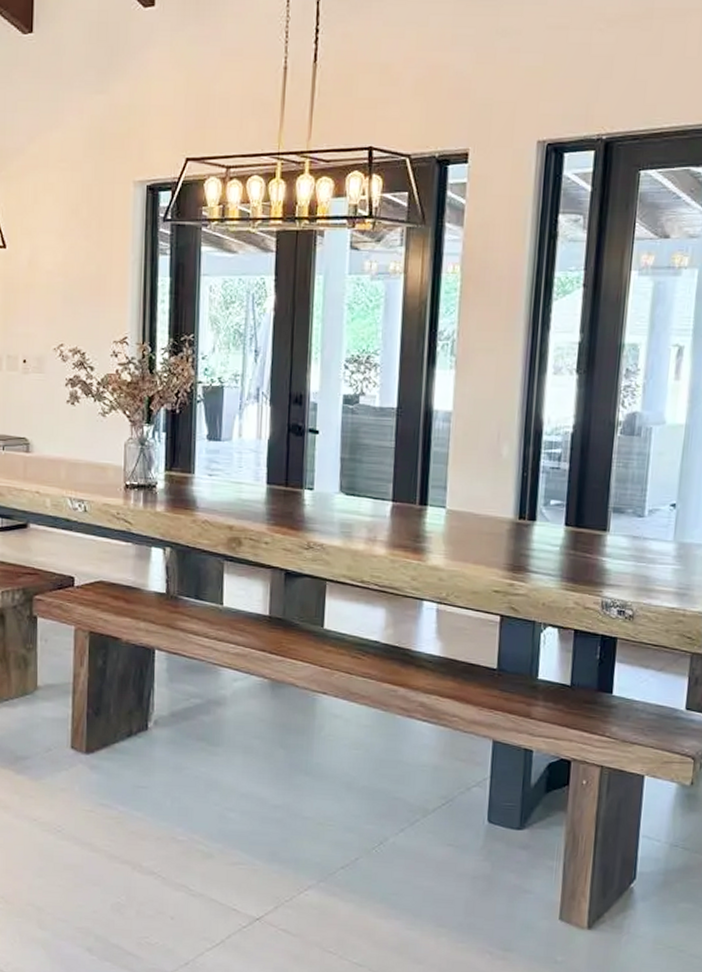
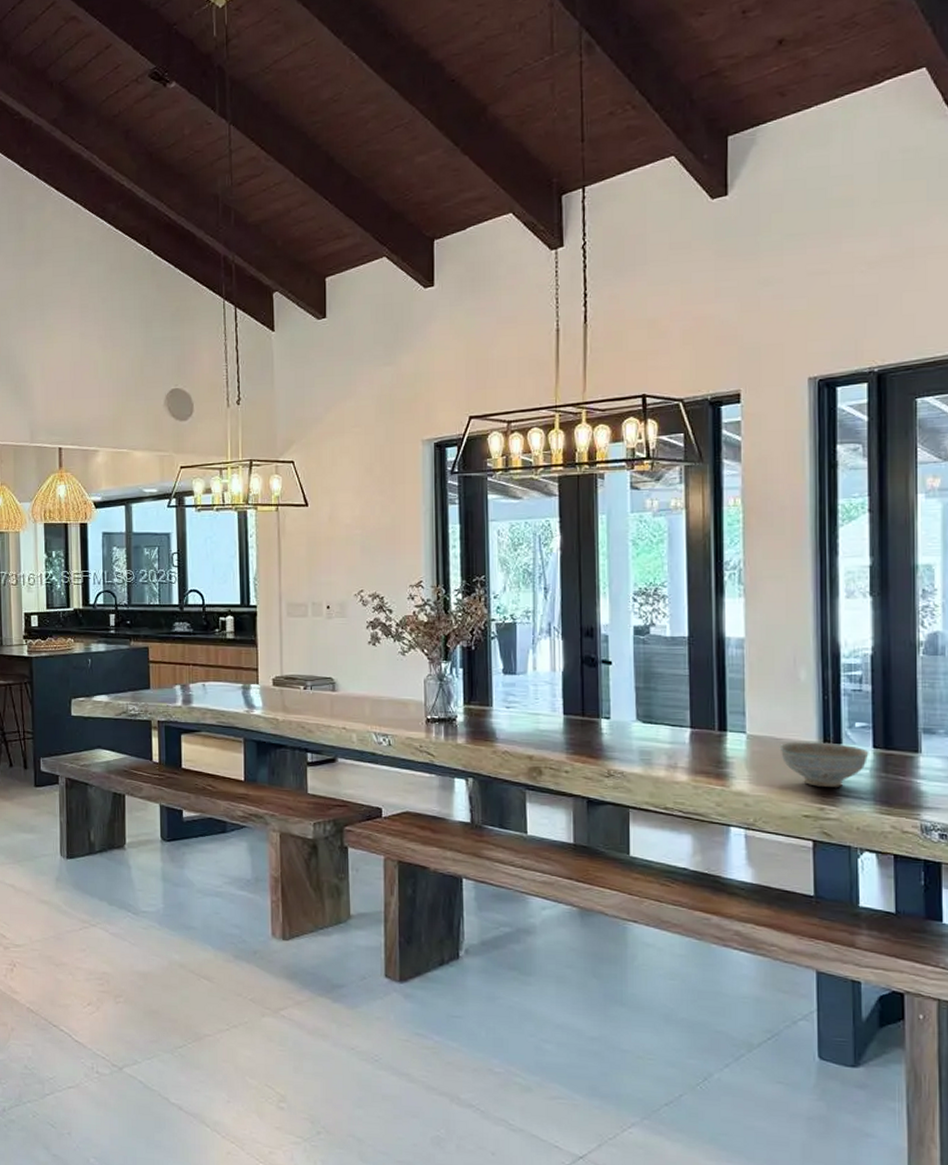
decorative bowl: none [476,517,561,564] -> present [779,742,869,787]

